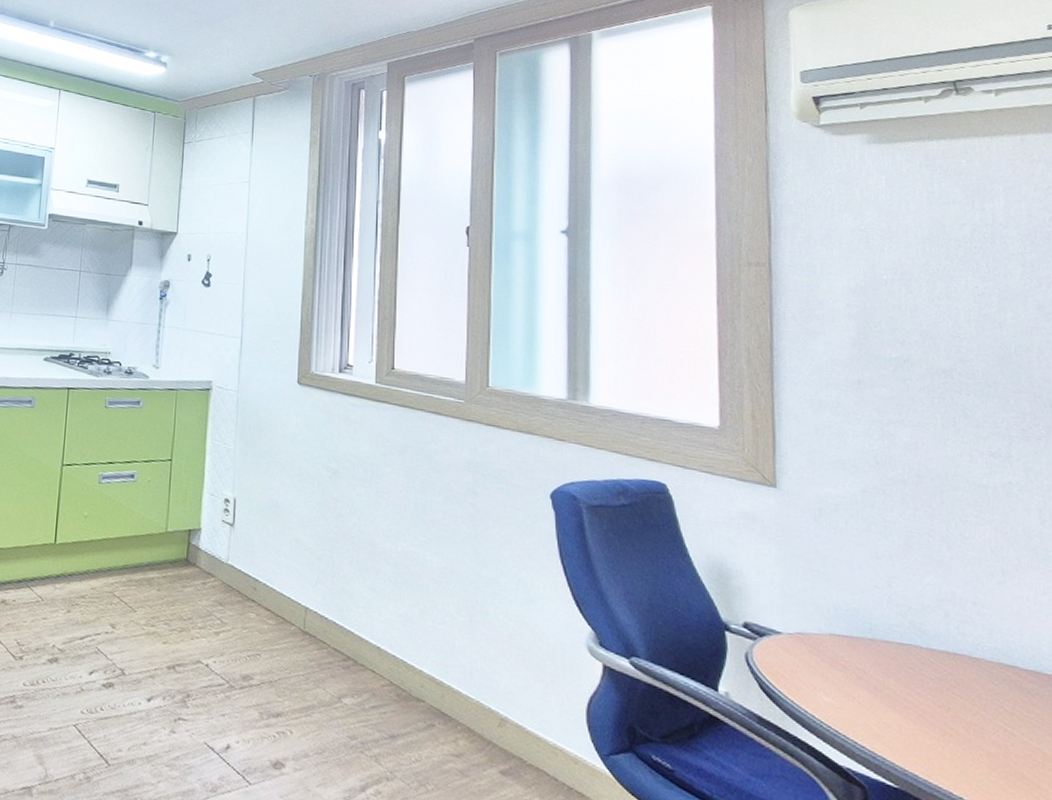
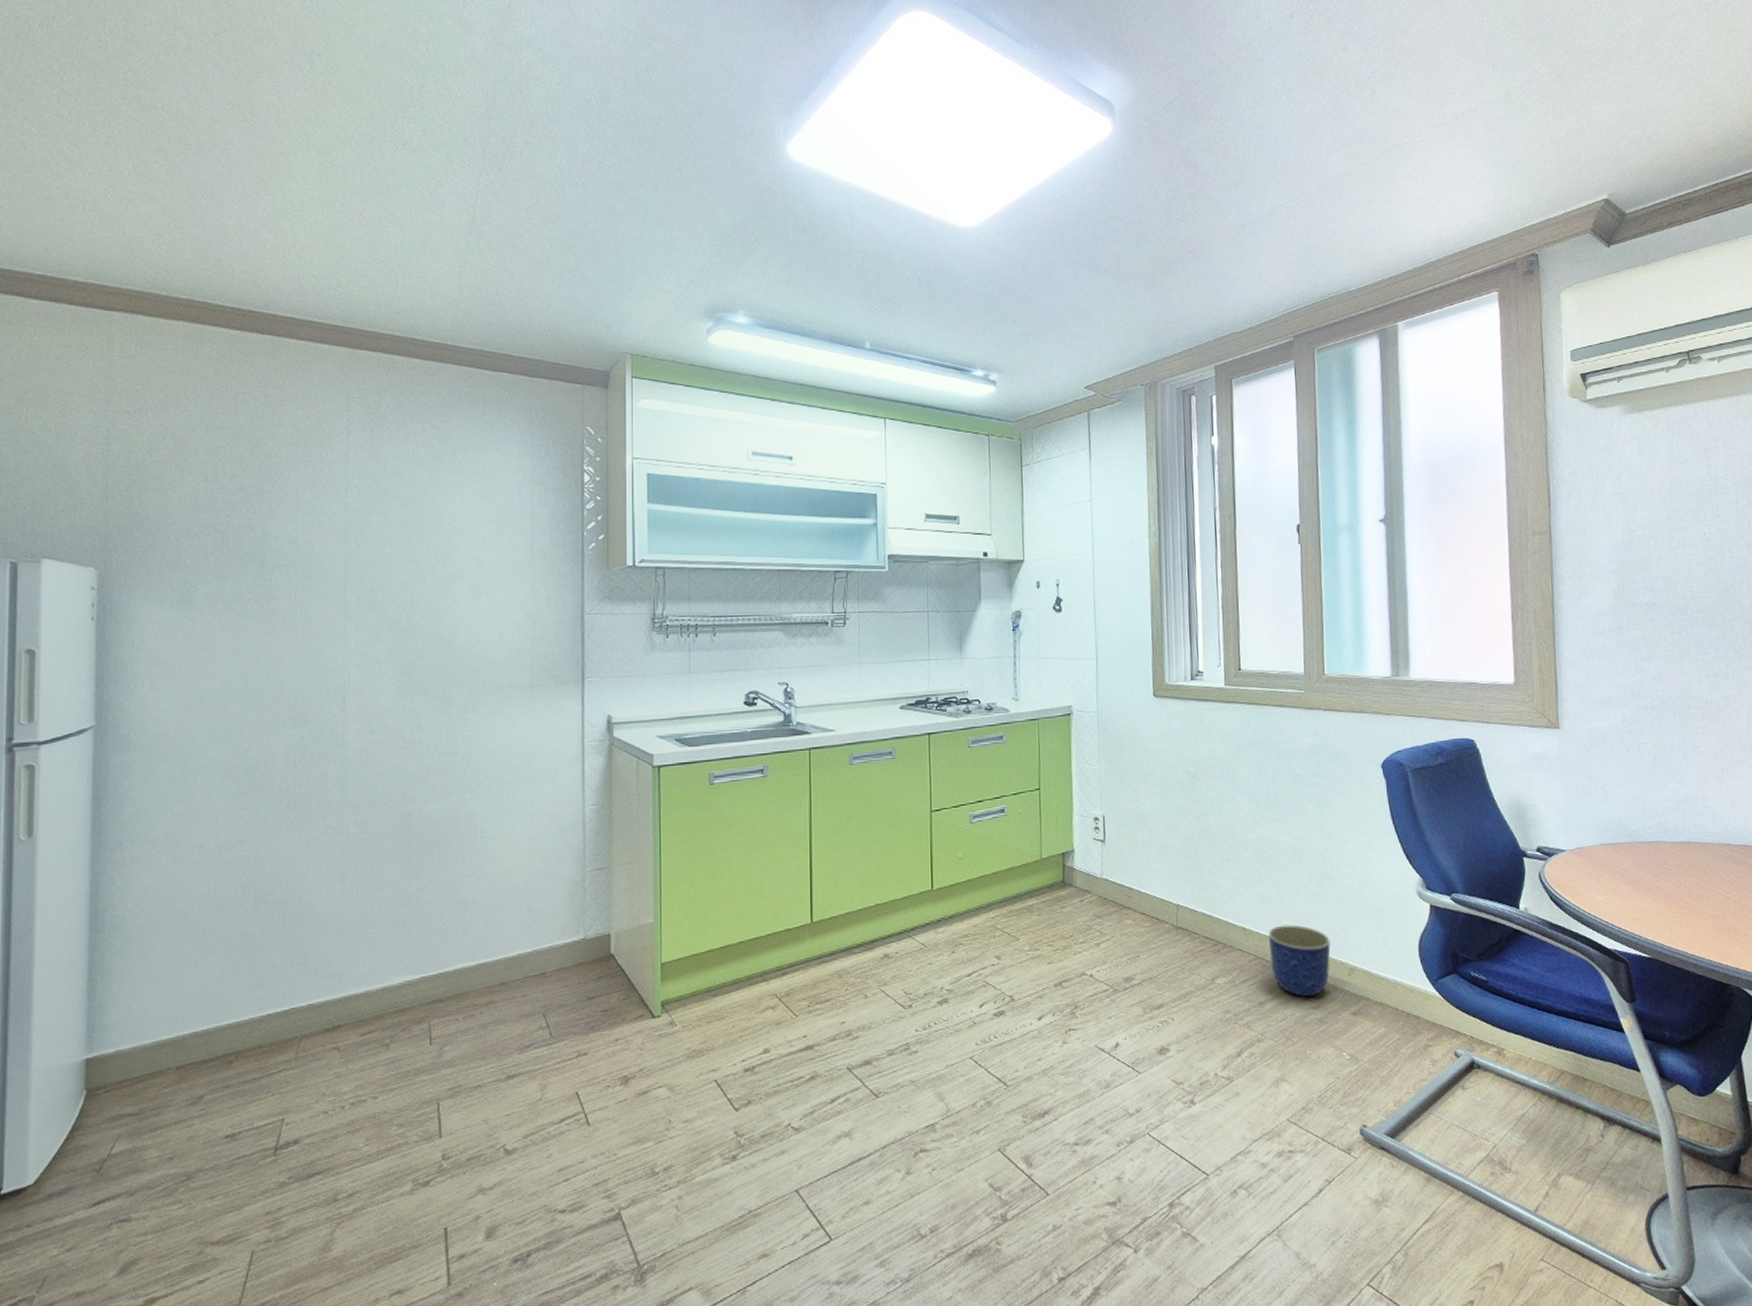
planter: none [406,652,479,742] -> present [1268,924,1331,997]

